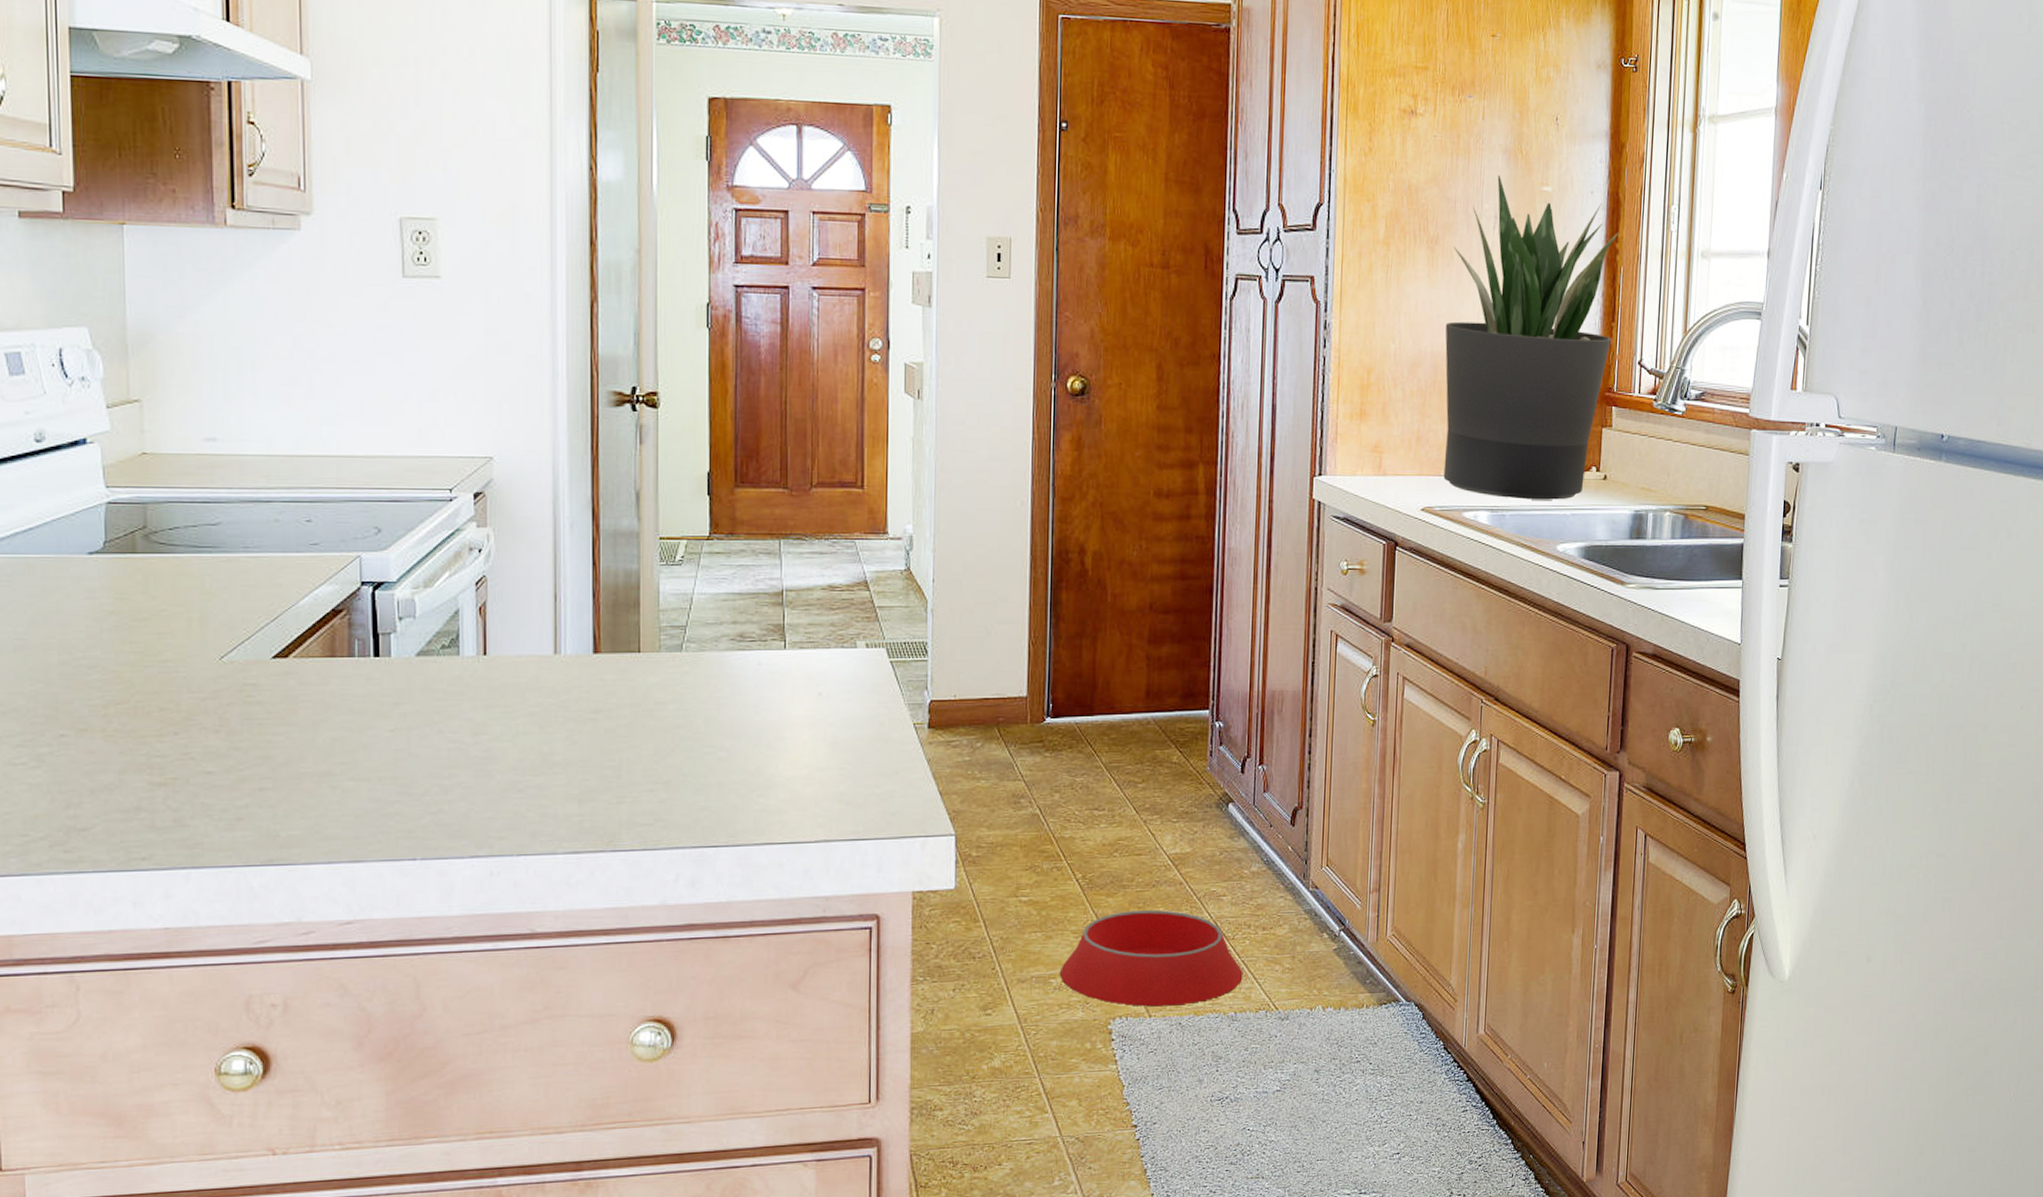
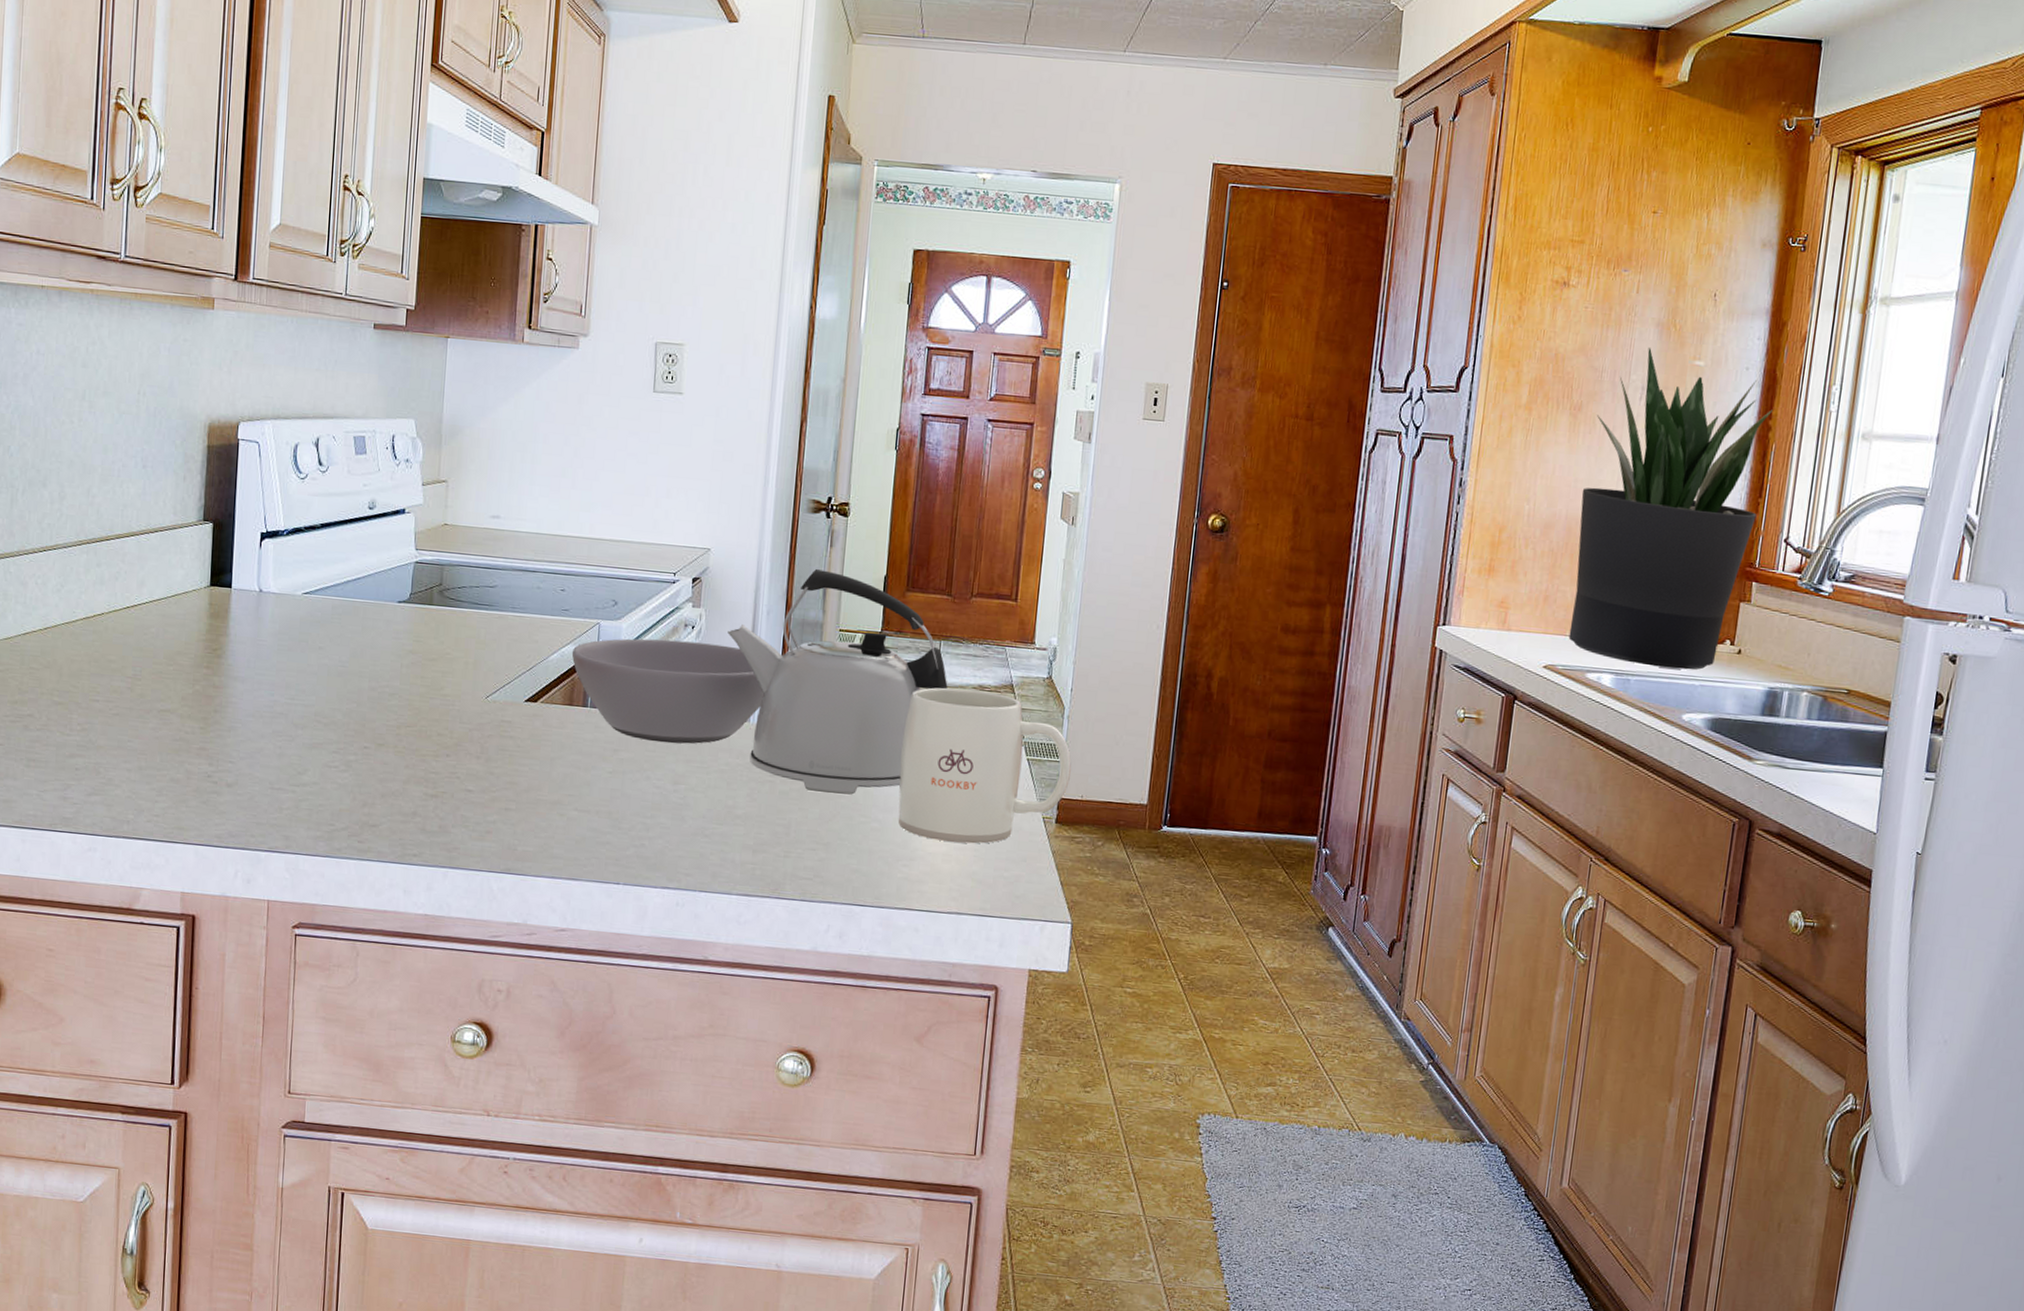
soup bowl: none [327,568,576,689] -> present [571,638,765,744]
kettle: none [524,471,793,726] -> present [728,569,948,795]
mug: none [744,591,940,763] -> present [898,687,1072,844]
pet bowl: present [1059,910,1243,1007] -> none [1155,1015,1330,1112]

